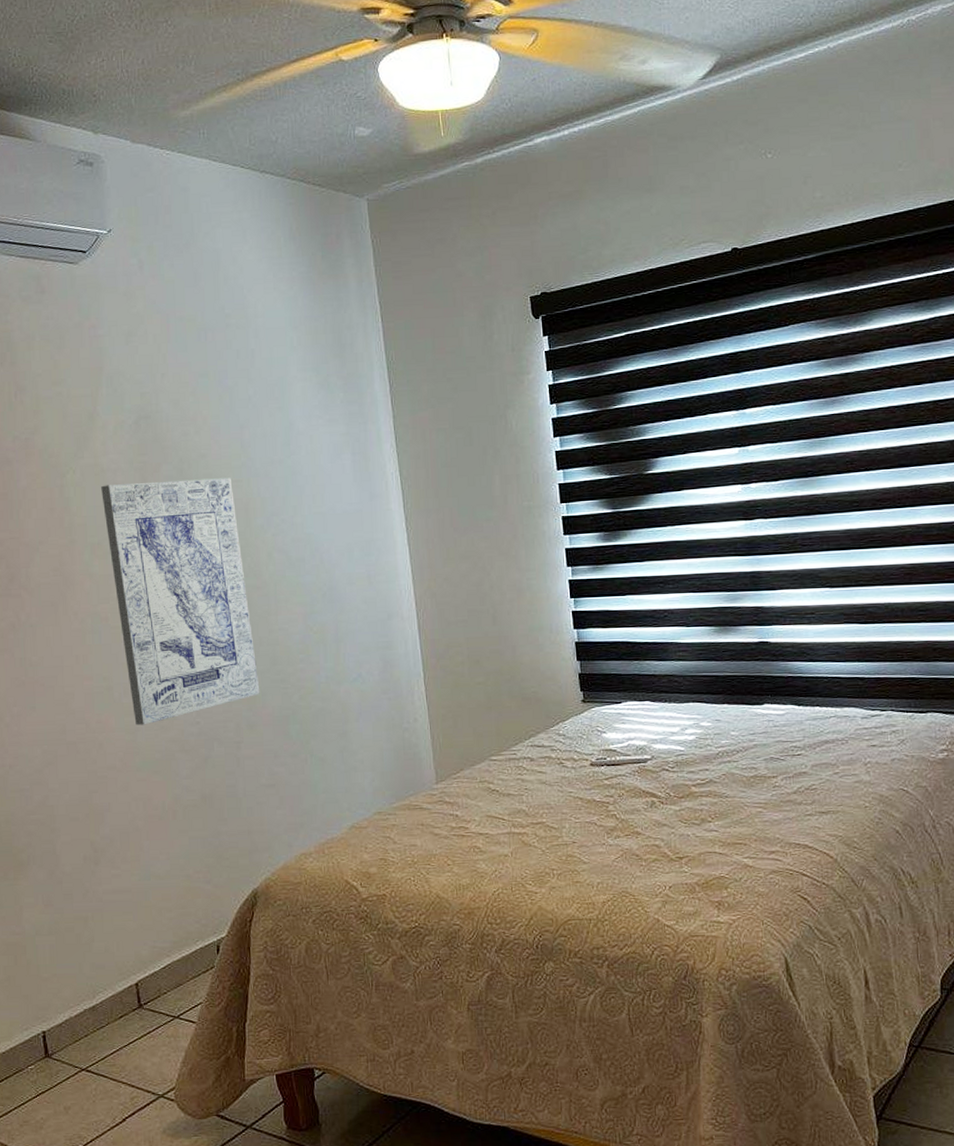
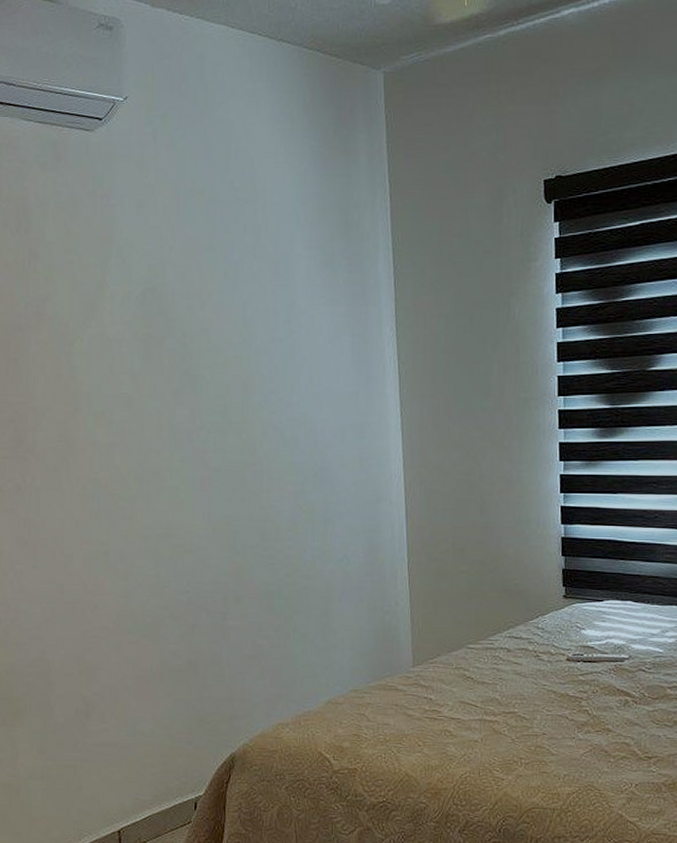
wall art: present [101,477,260,726] -> none [107,353,248,591]

